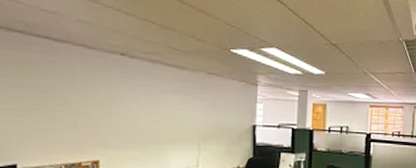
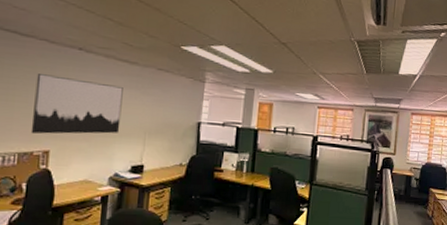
wall art: none [76,81,173,145] -> present [30,74,123,134]

